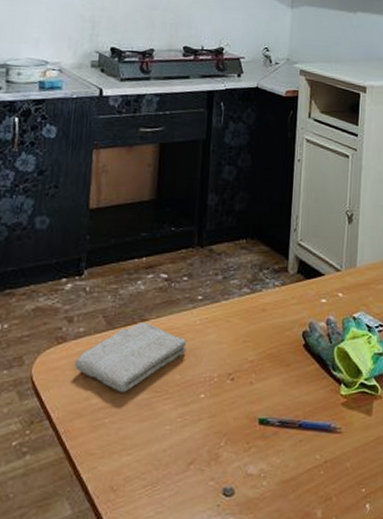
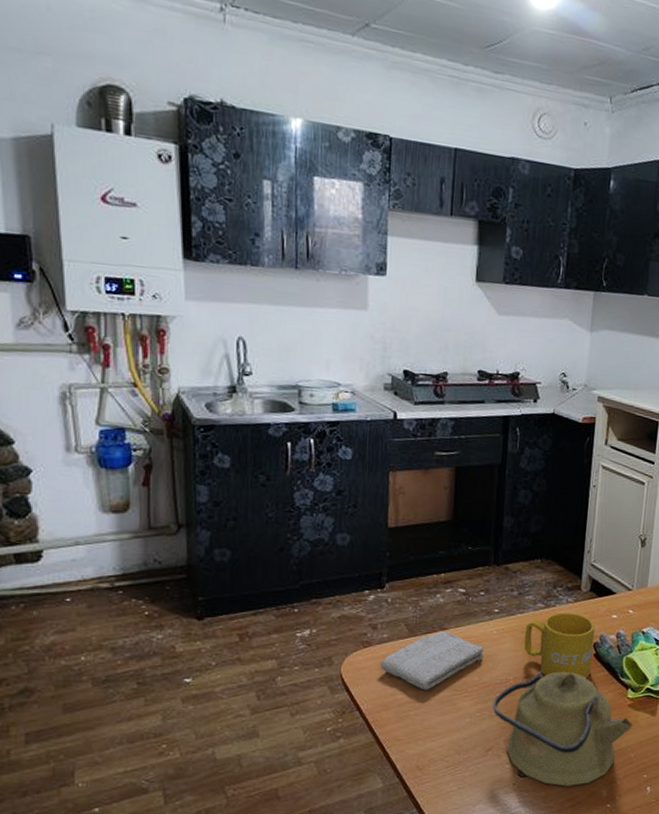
kettle: none [195,364,348,507] -> present [492,670,633,786]
mug: none [229,298,304,373] -> present [524,613,595,678]

